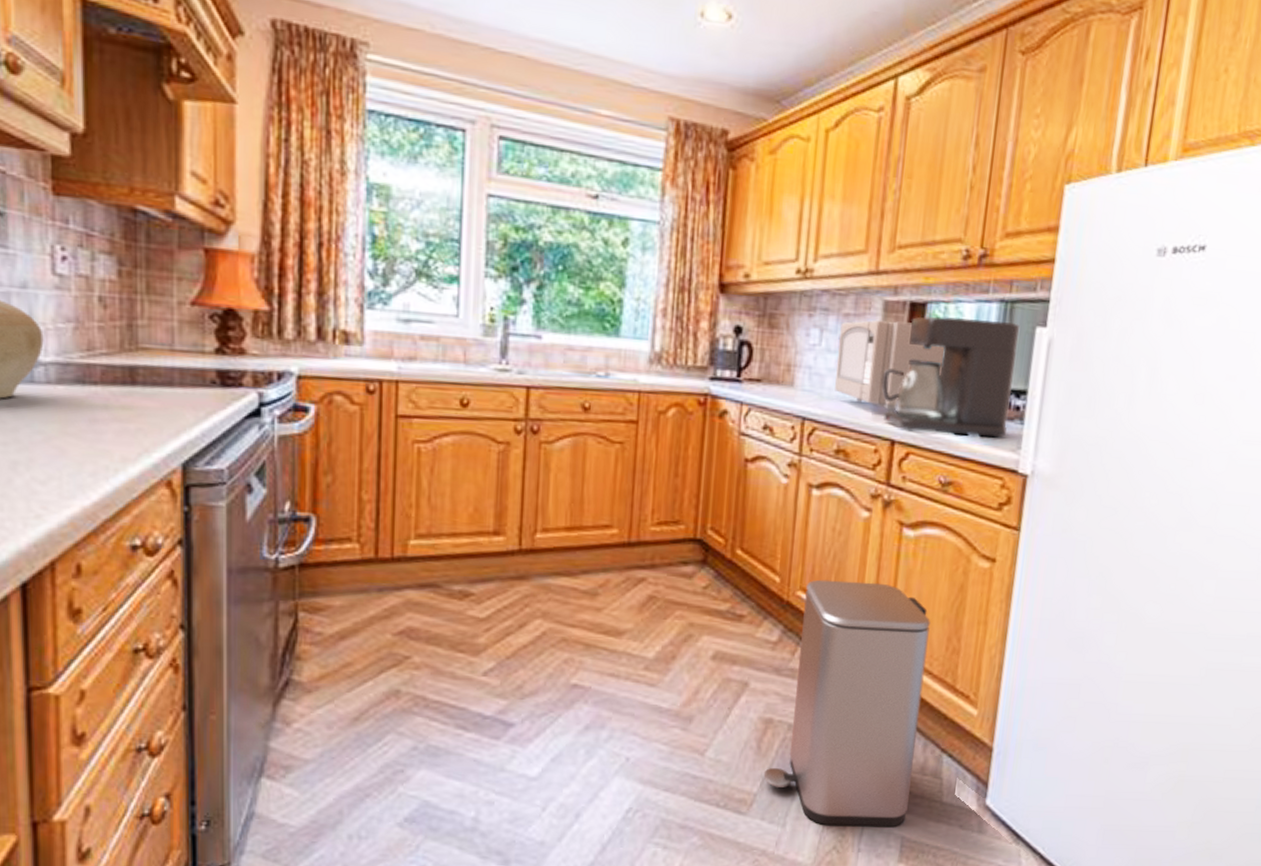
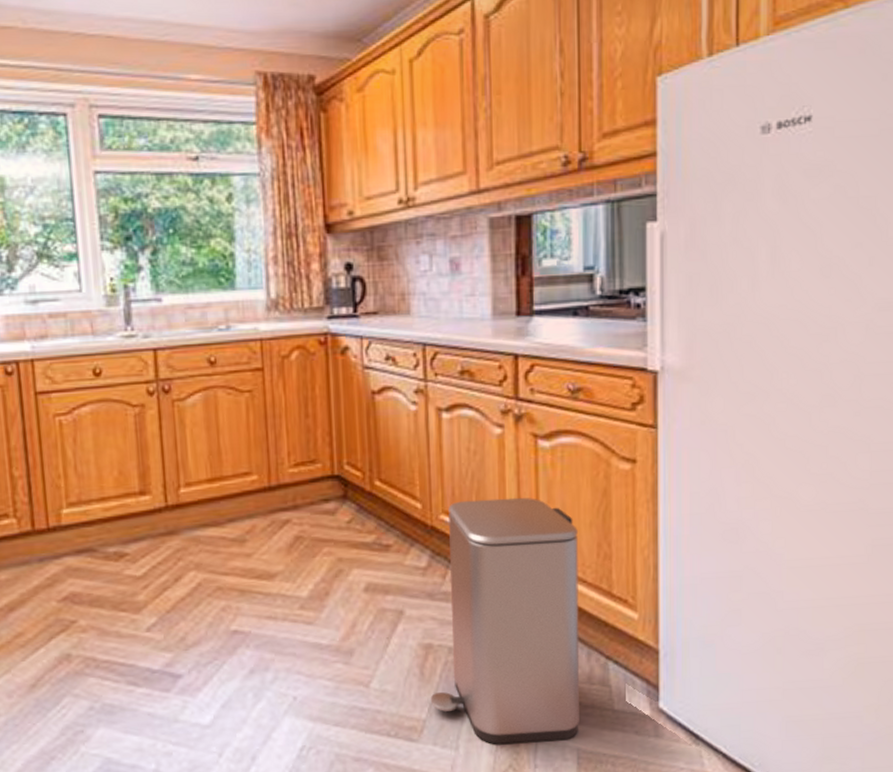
microwave: present [835,319,945,413] -> none [449,236,556,328]
coffee maker: present [881,316,1021,438] -> none [497,222,631,343]

